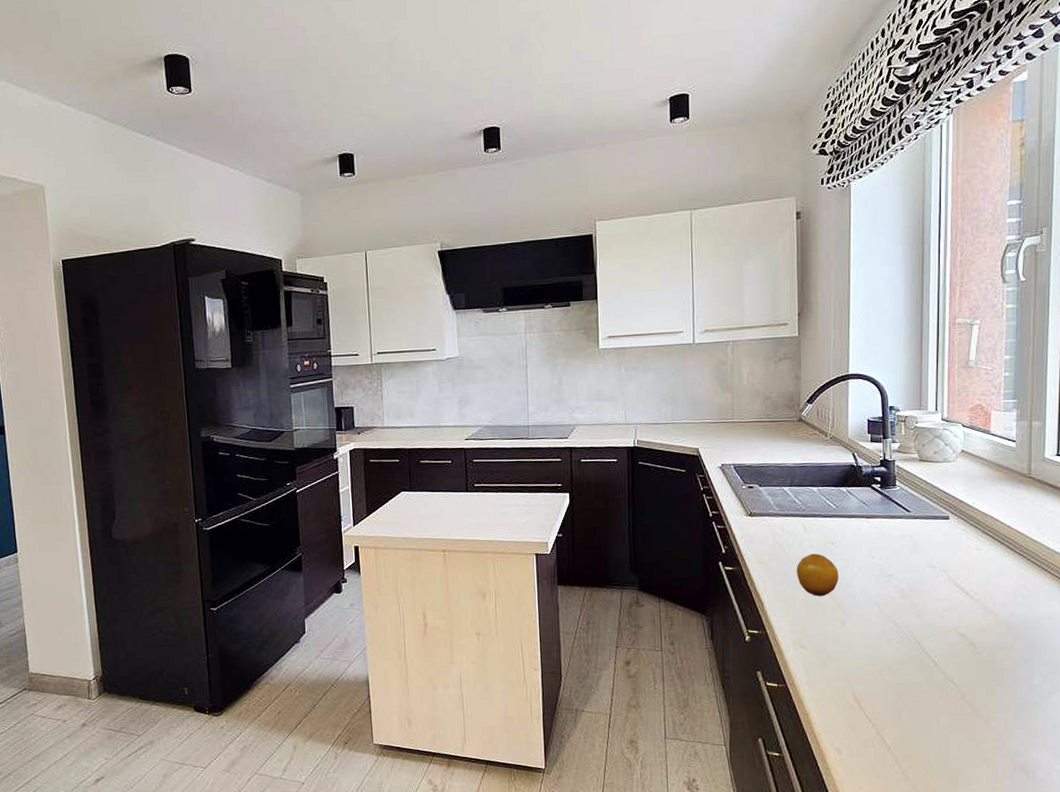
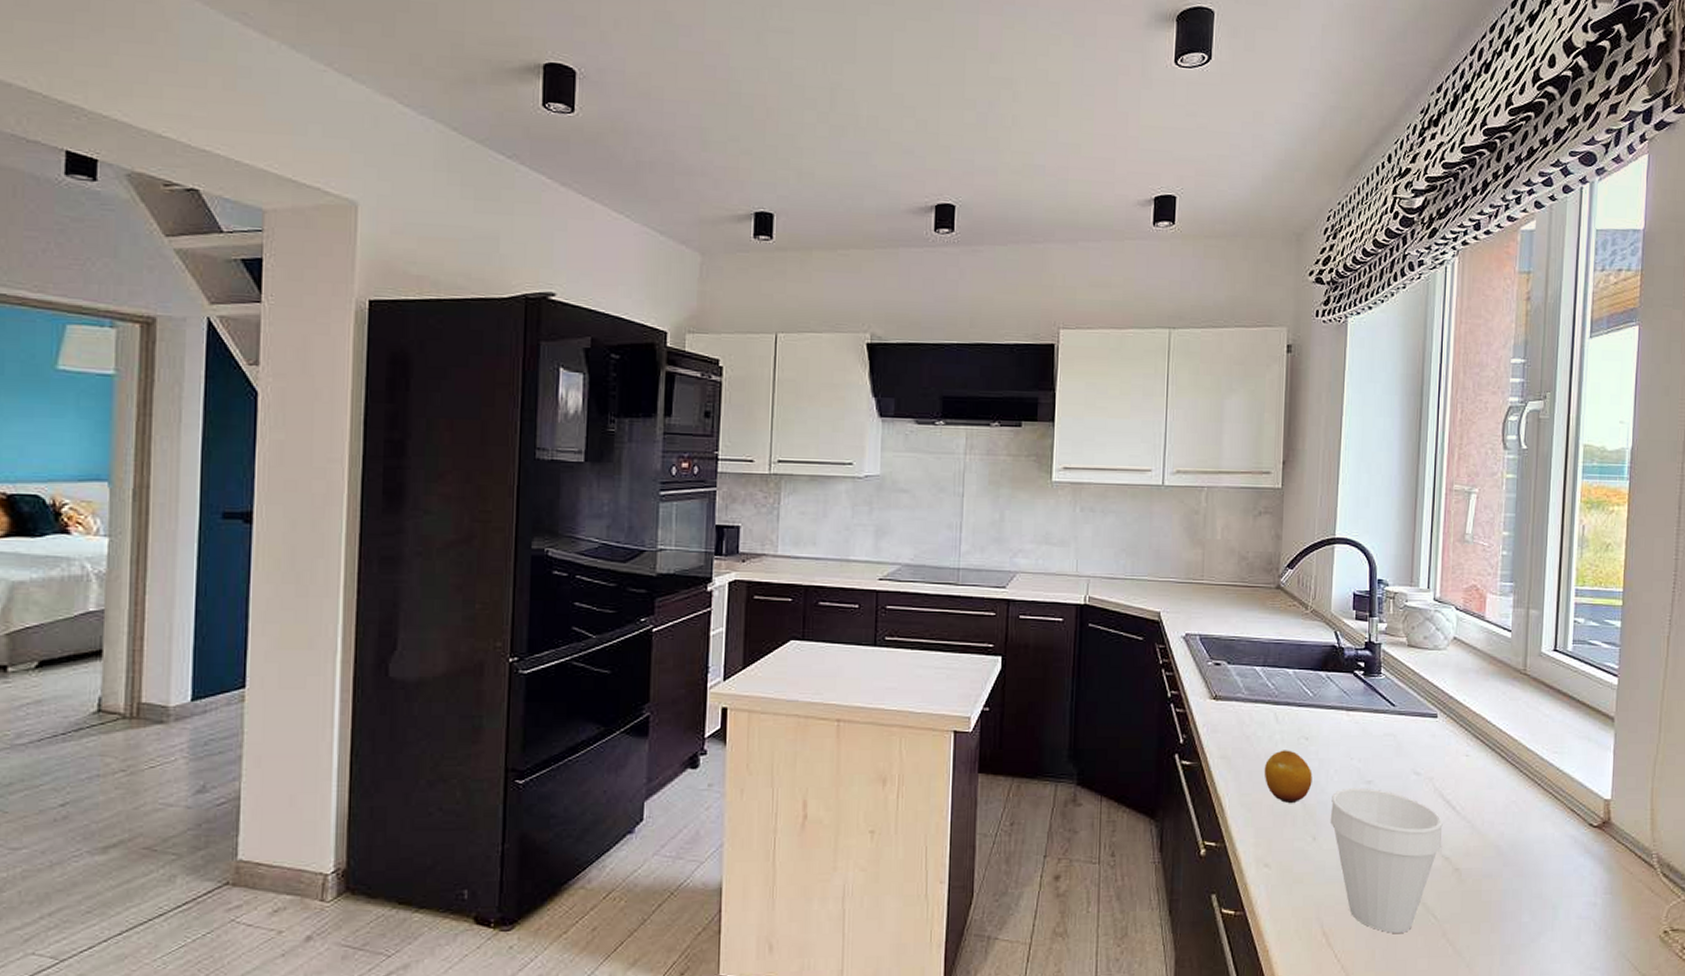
cup: none [856,581,958,697] -> present [1330,787,1443,933]

